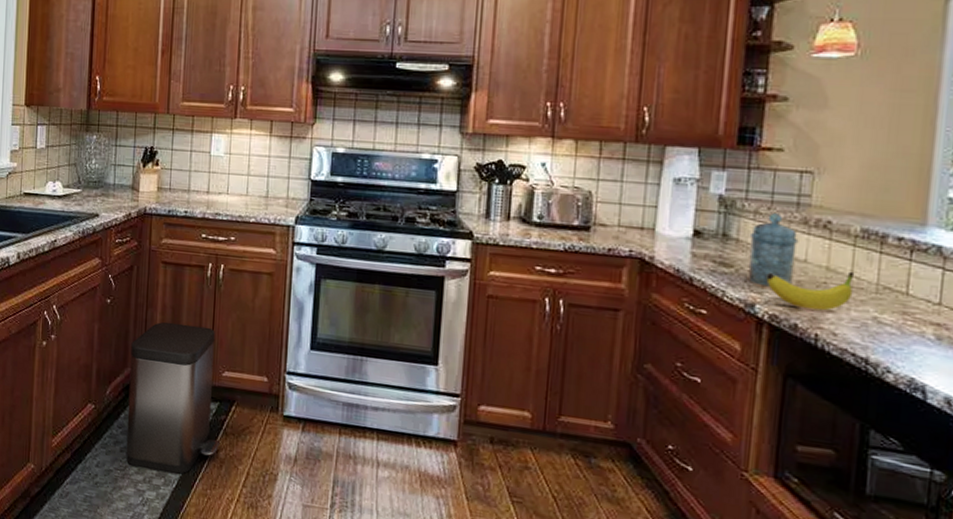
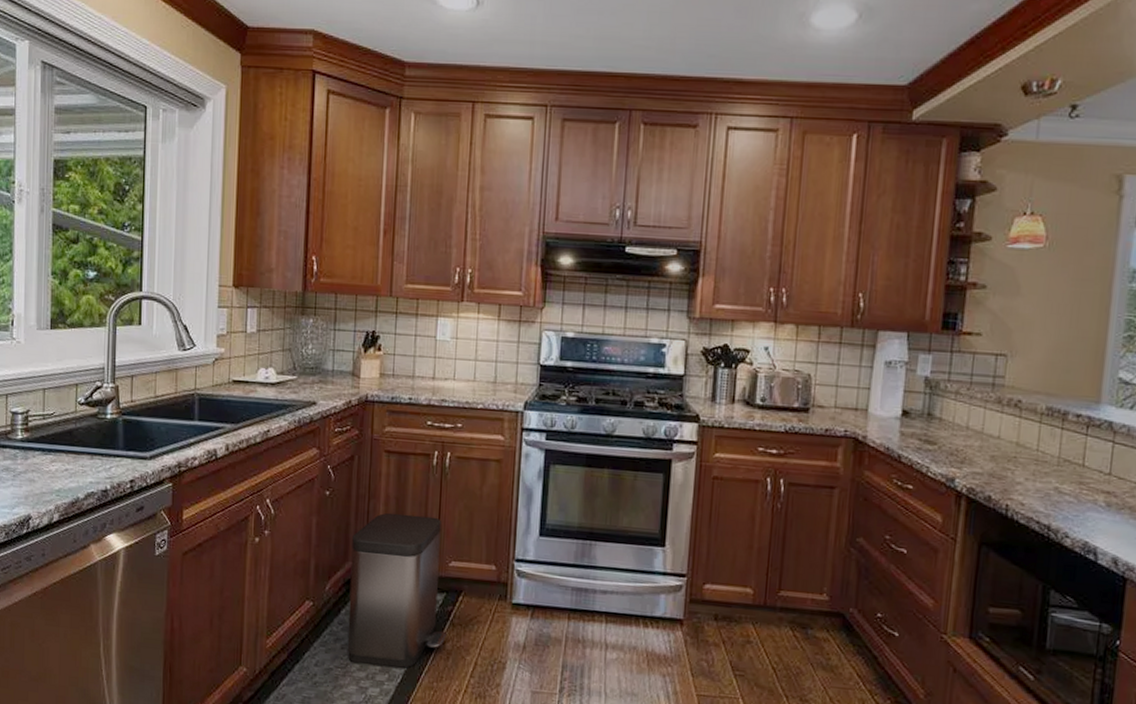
canister: present [747,212,799,287] -> none [948,392,993,462]
fruit: present [766,271,855,311] -> none [965,446,1041,483]

